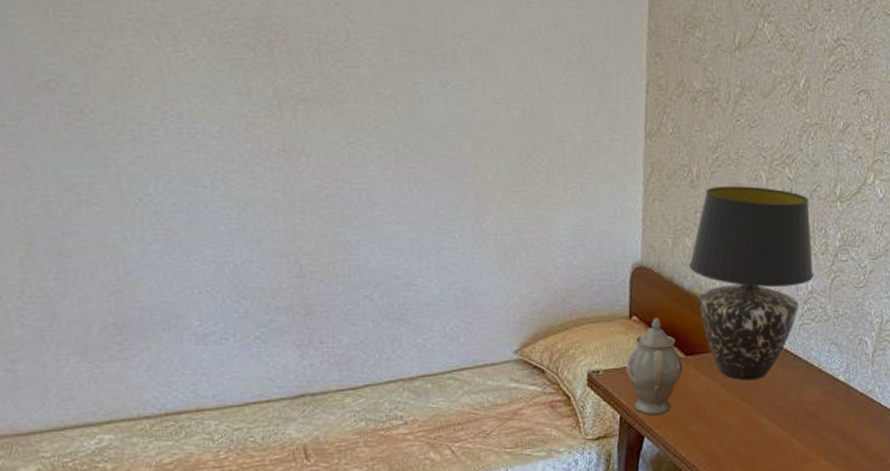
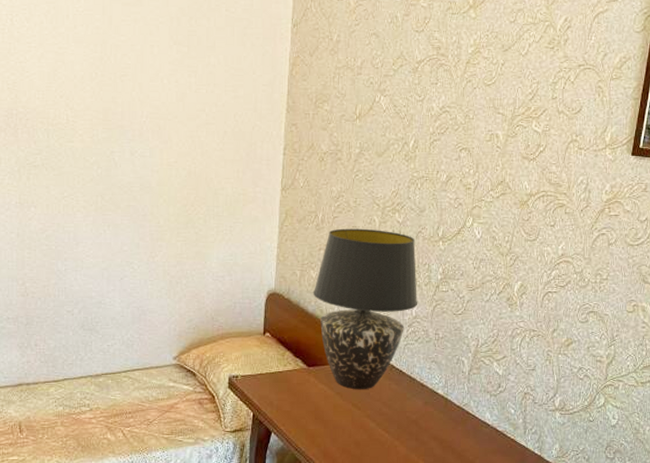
teapot: present [625,317,683,415] -> none [259,334,305,415]

